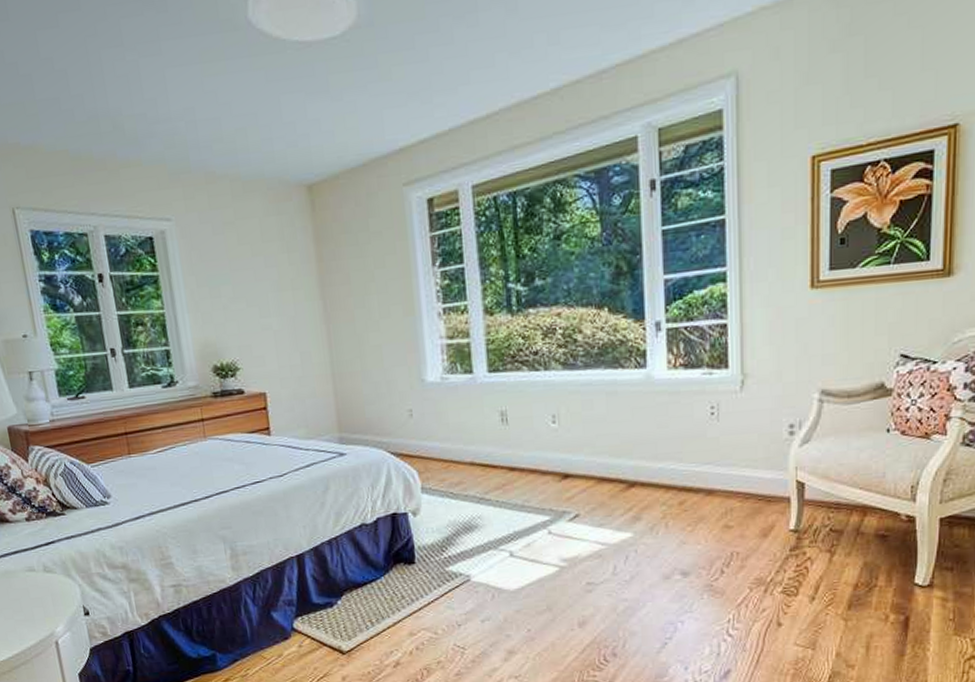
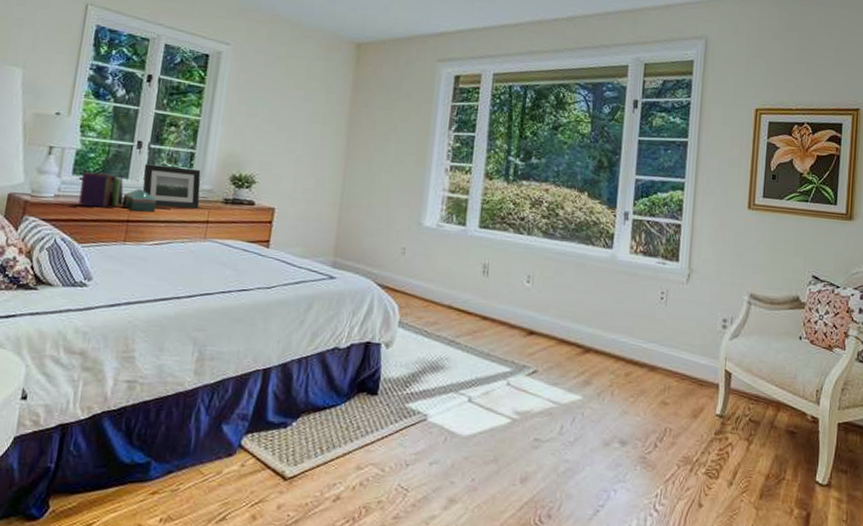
books: none [67,389,116,426] -> present [79,171,124,208]
jewelry box: none [113,398,149,424] -> present [122,189,156,213]
picture frame: none [124,366,190,413] -> present [142,164,201,209]

